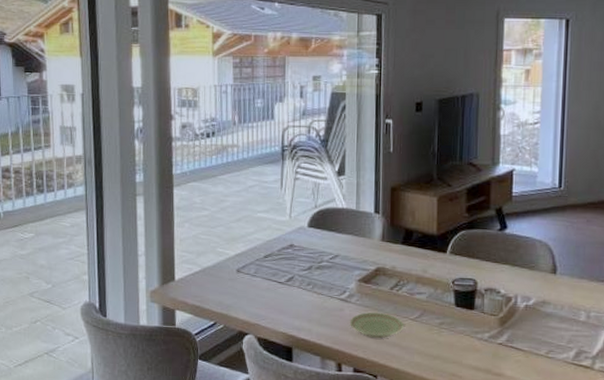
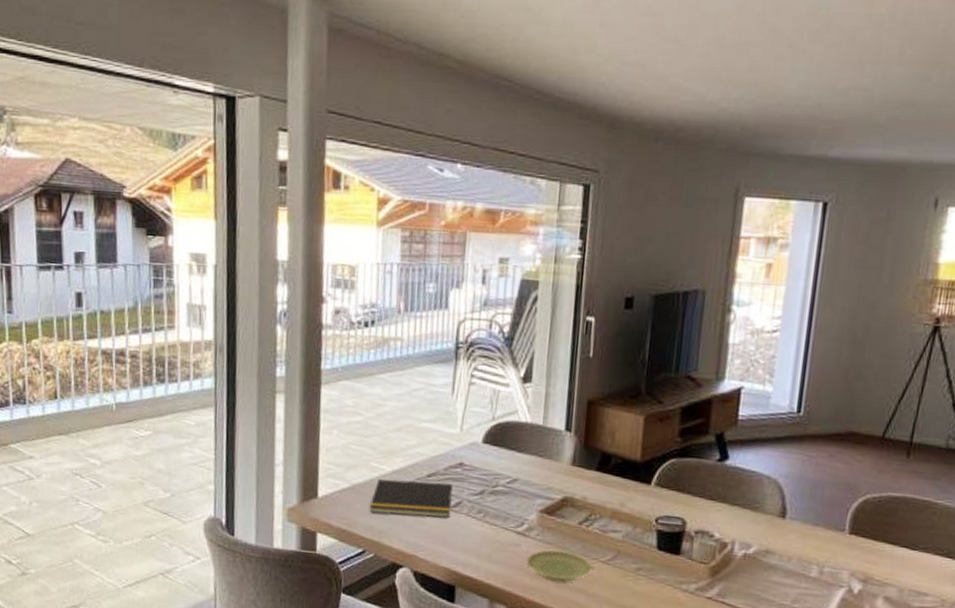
notepad: none [218,261,286,291] -> present [369,479,453,518]

